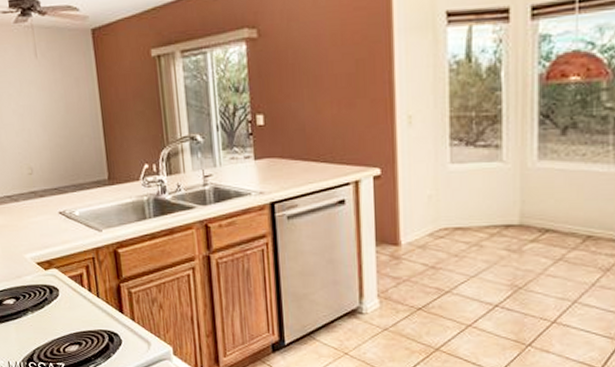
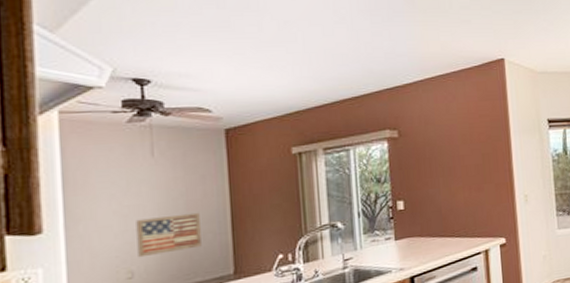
wall art: none [29,115,81,156] -> present [136,212,201,258]

